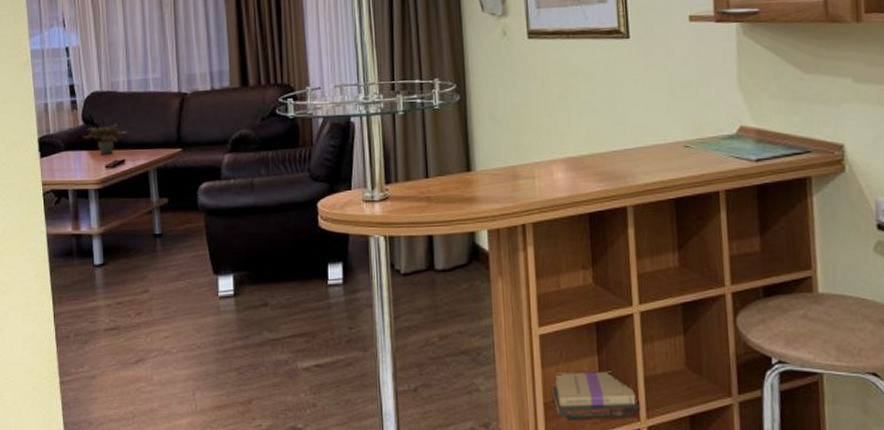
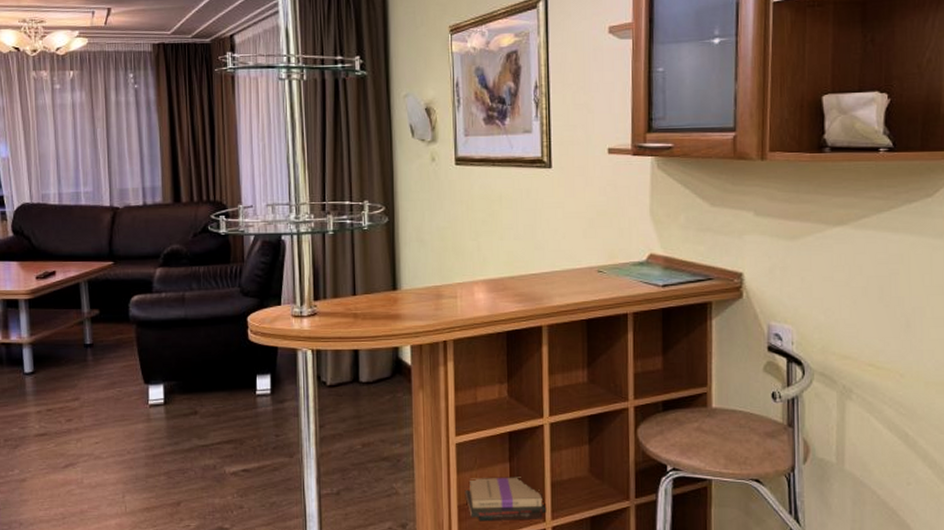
potted plant: present [83,124,126,156] -> none [13,236,57,267]

